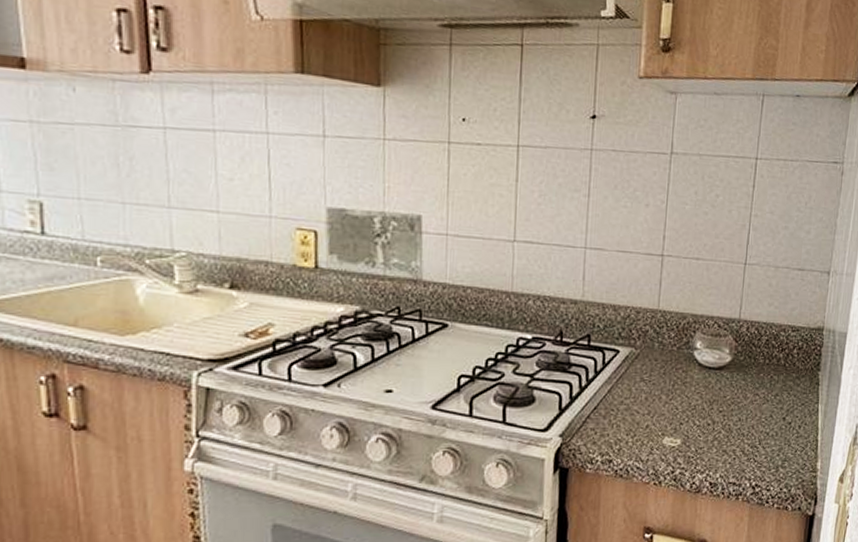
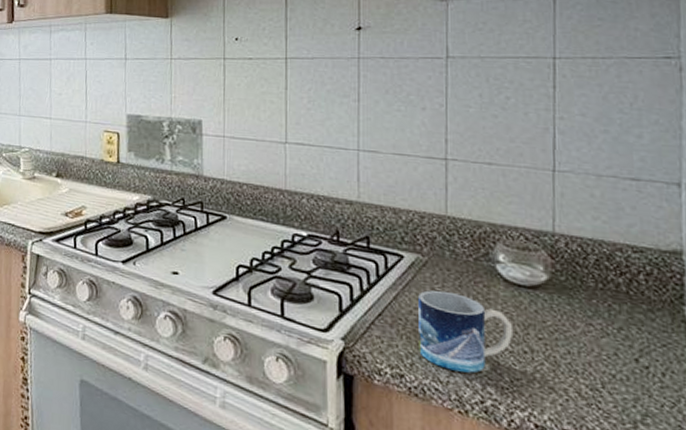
mug: none [626,379,702,449] -> present [418,290,514,373]

